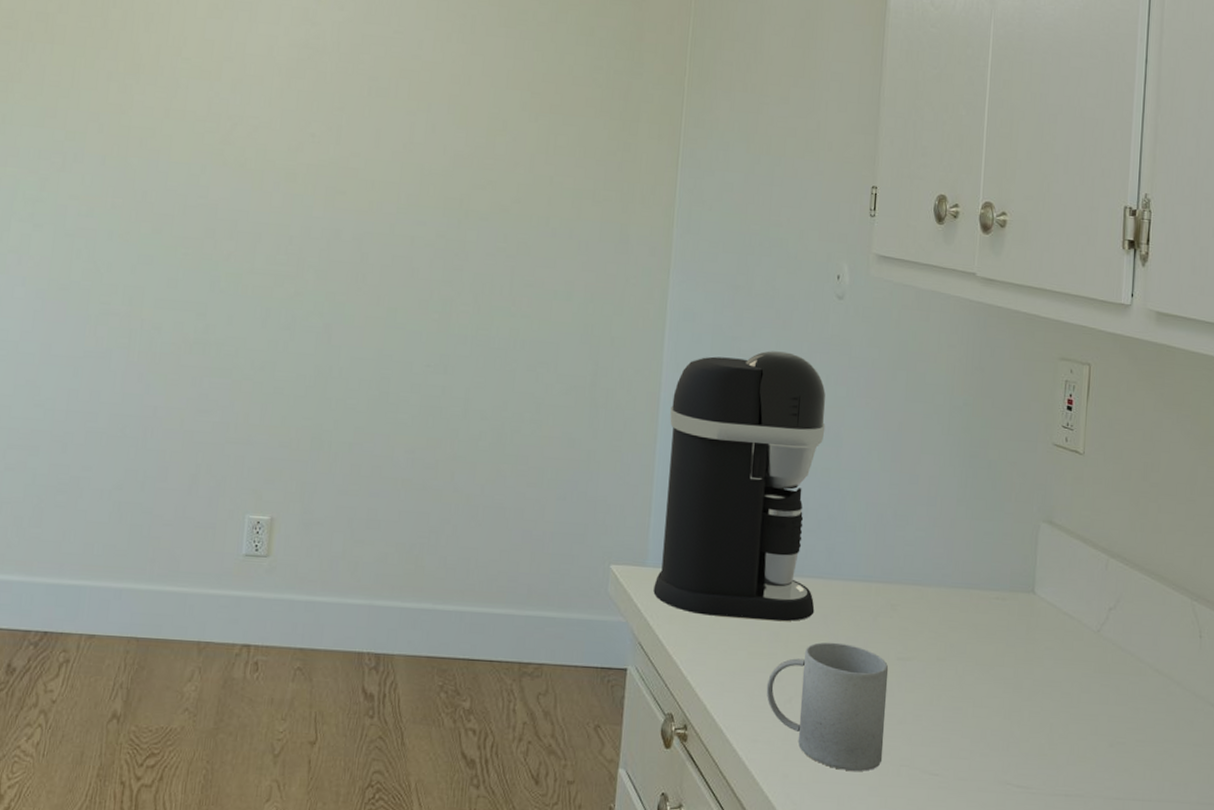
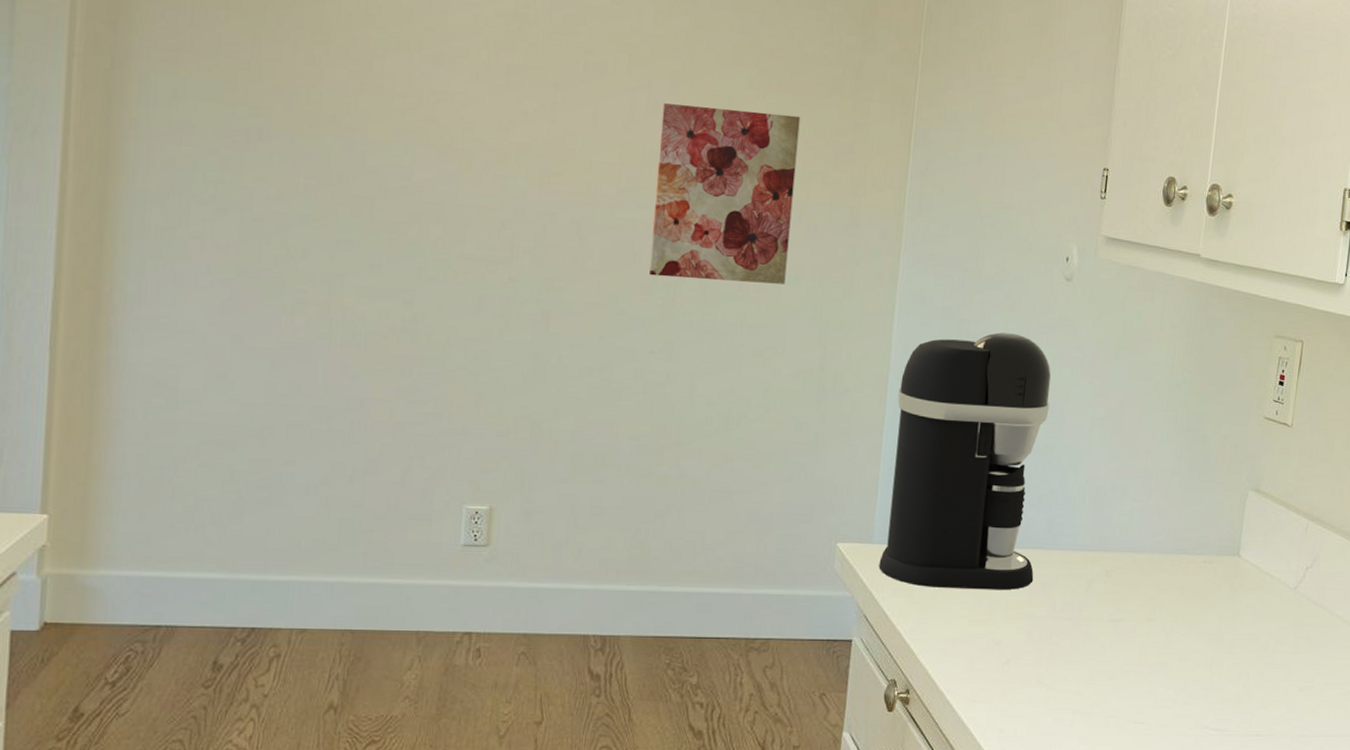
wall art: none [425,125,571,300] -> present [648,103,801,285]
mug: present [766,642,889,771] -> none [985,607,1102,723]

